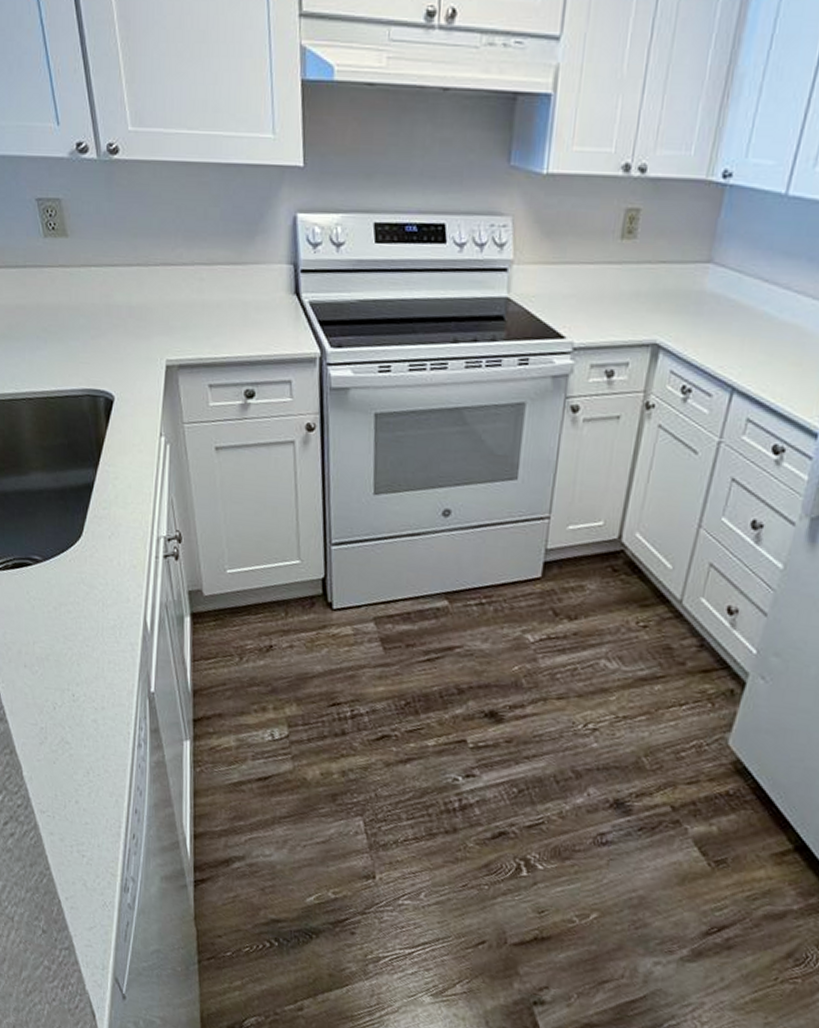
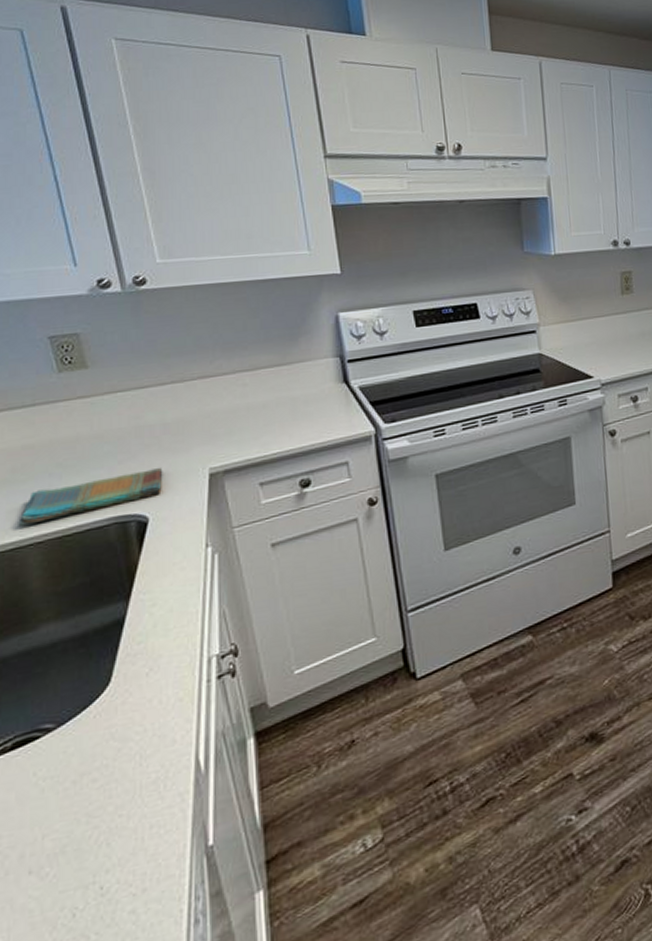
dish towel: none [14,349,128,381] -> present [18,467,163,526]

